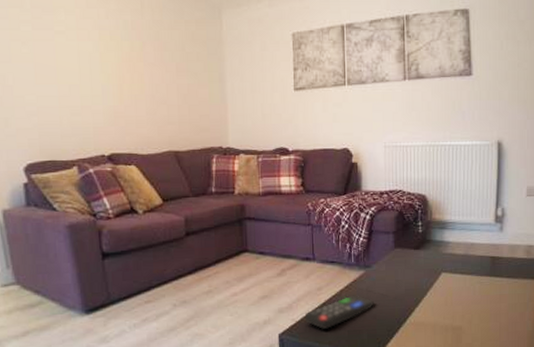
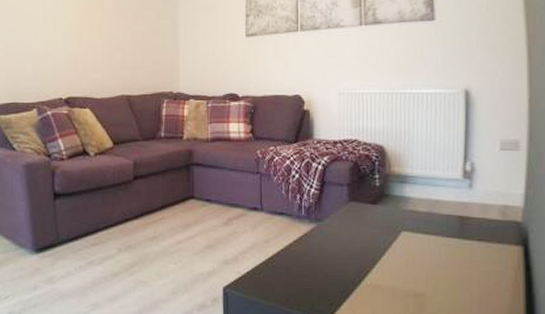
remote control: present [305,295,374,330] -> none [252,250,325,286]

